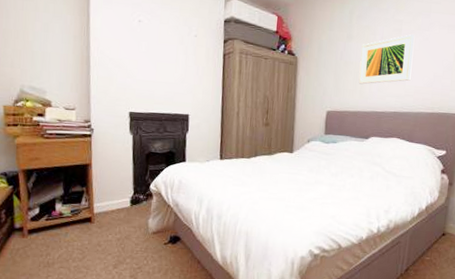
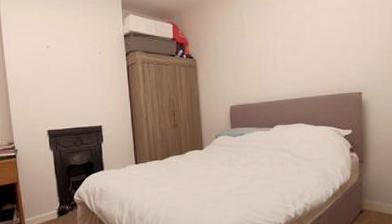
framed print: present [358,34,415,85] -> none [255,23,307,77]

